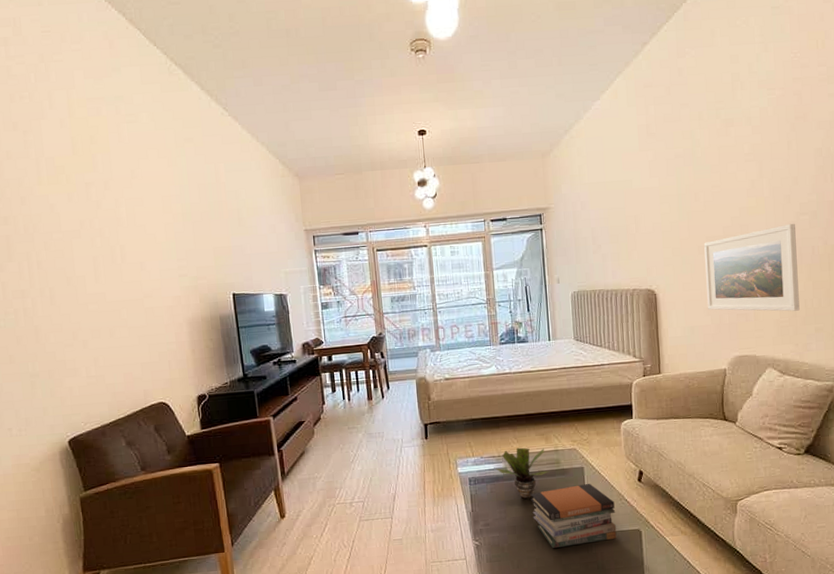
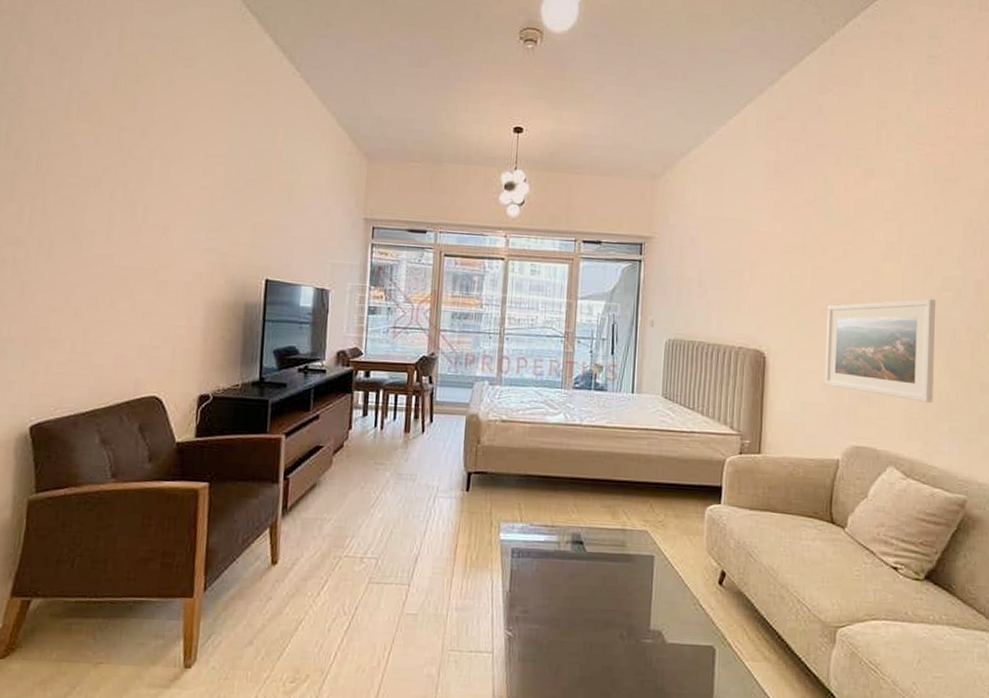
potted plant: present [496,447,550,499] -> none [547,519,612,587]
book stack: present [530,484,617,548] -> none [583,577,686,656]

